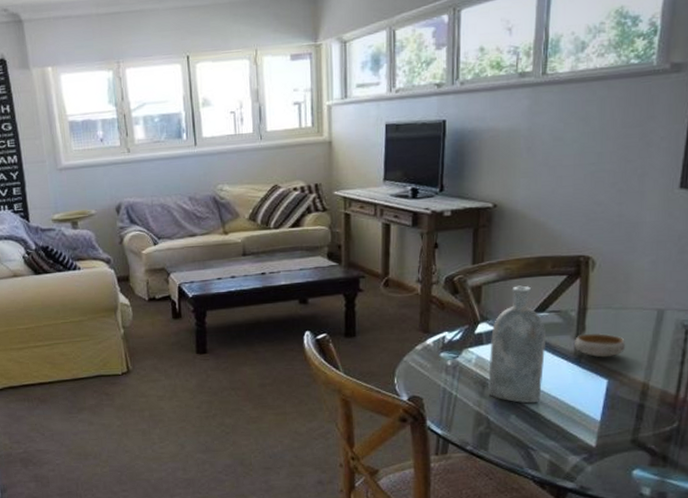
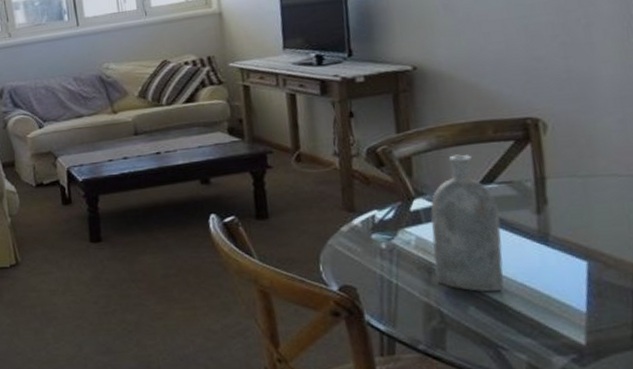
bowl: present [575,332,626,358] -> none [536,205,604,236]

